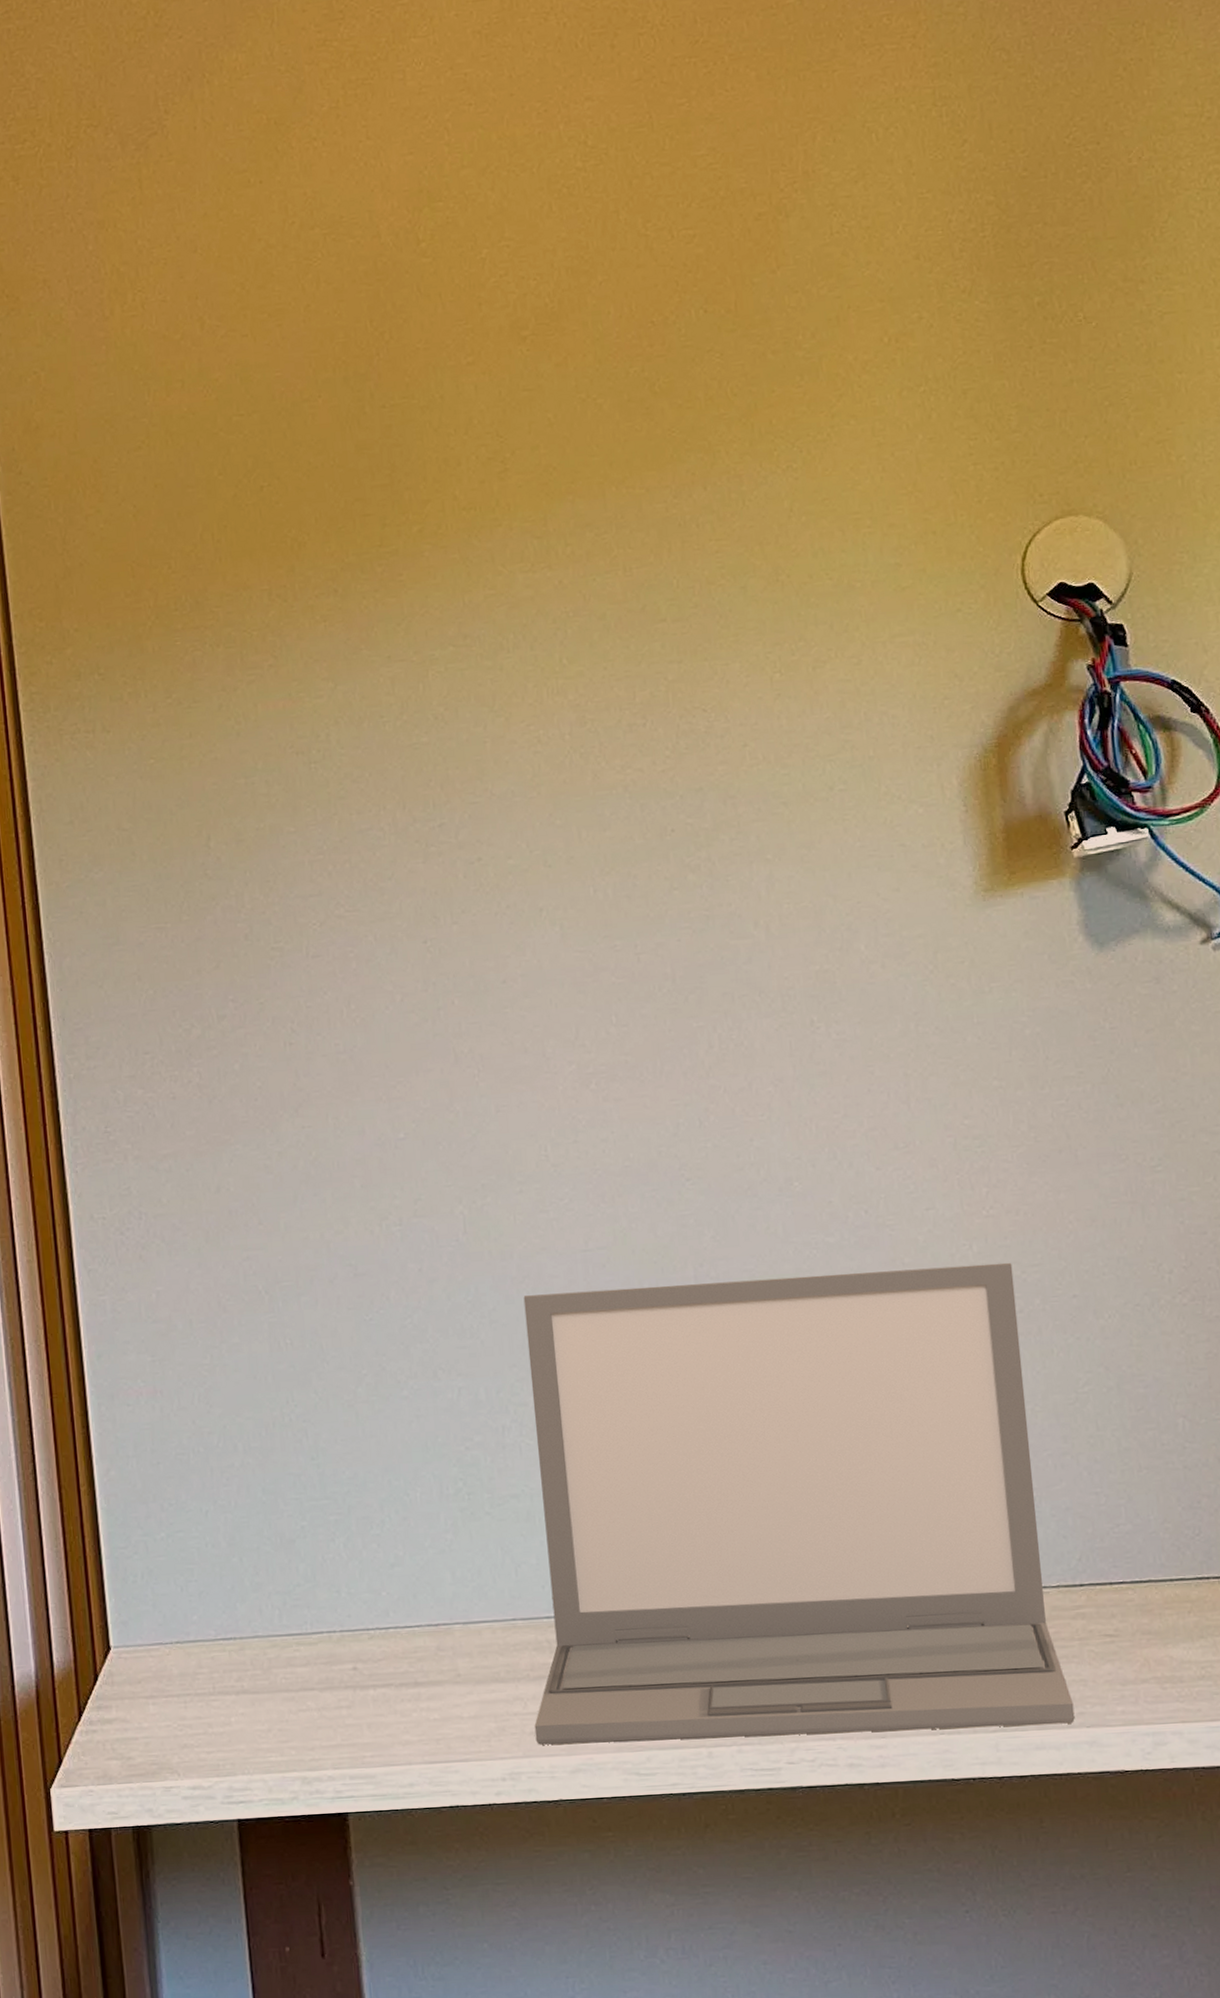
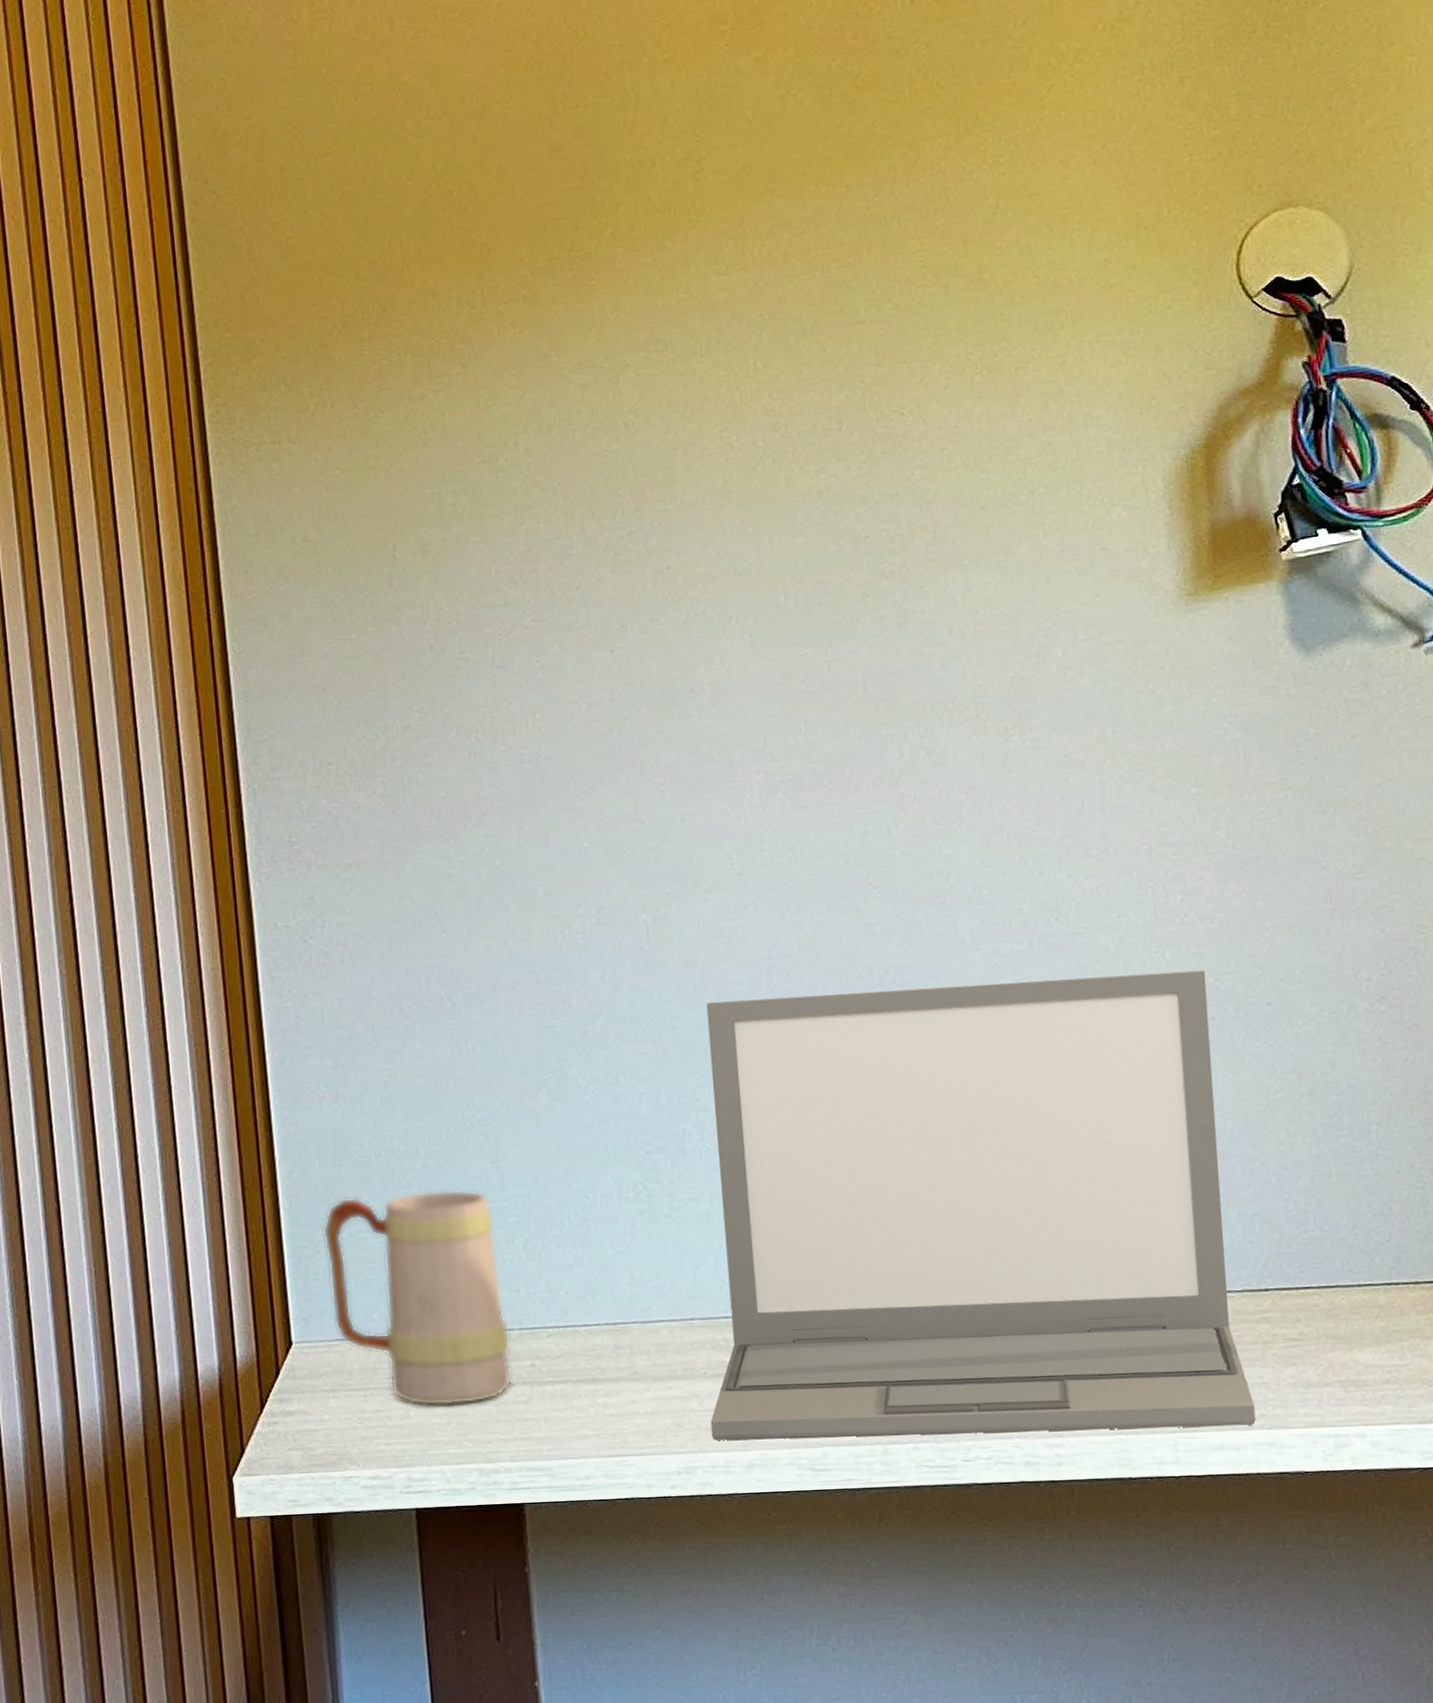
mug: none [141,1487,334,1712] -> present [322,1189,512,1406]

